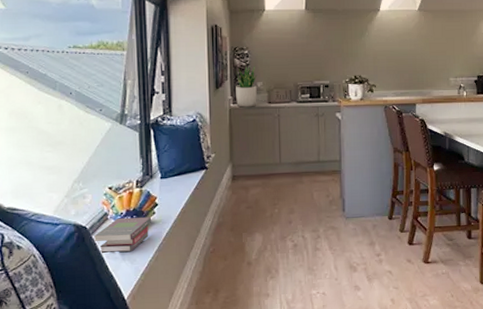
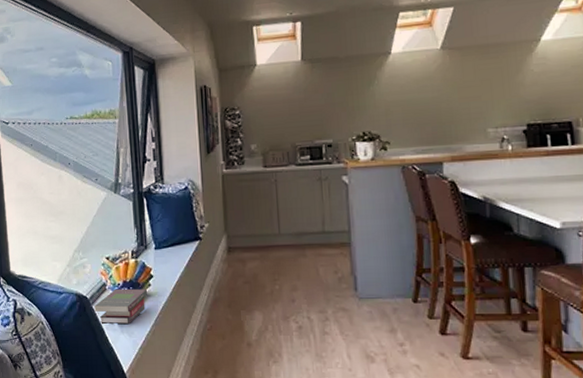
planter: present [235,66,257,108] -> none [227,127,251,173]

